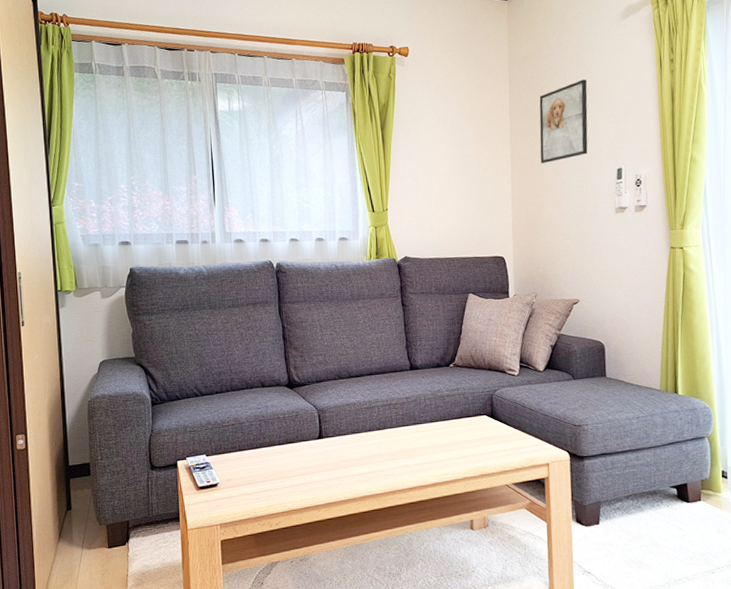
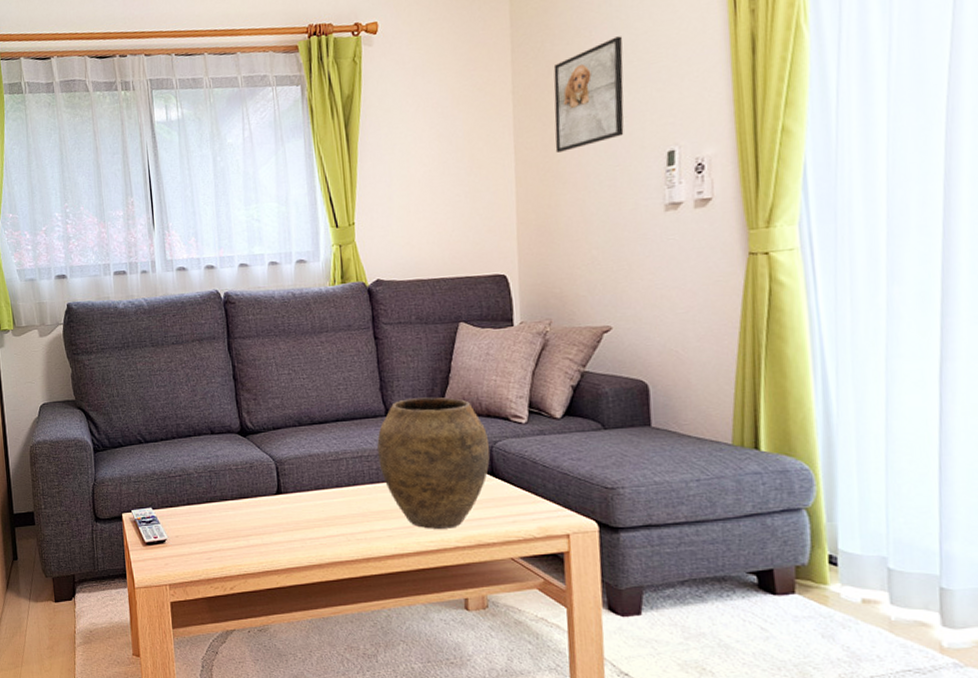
vase: none [403,354,491,464] -> present [377,397,490,529]

